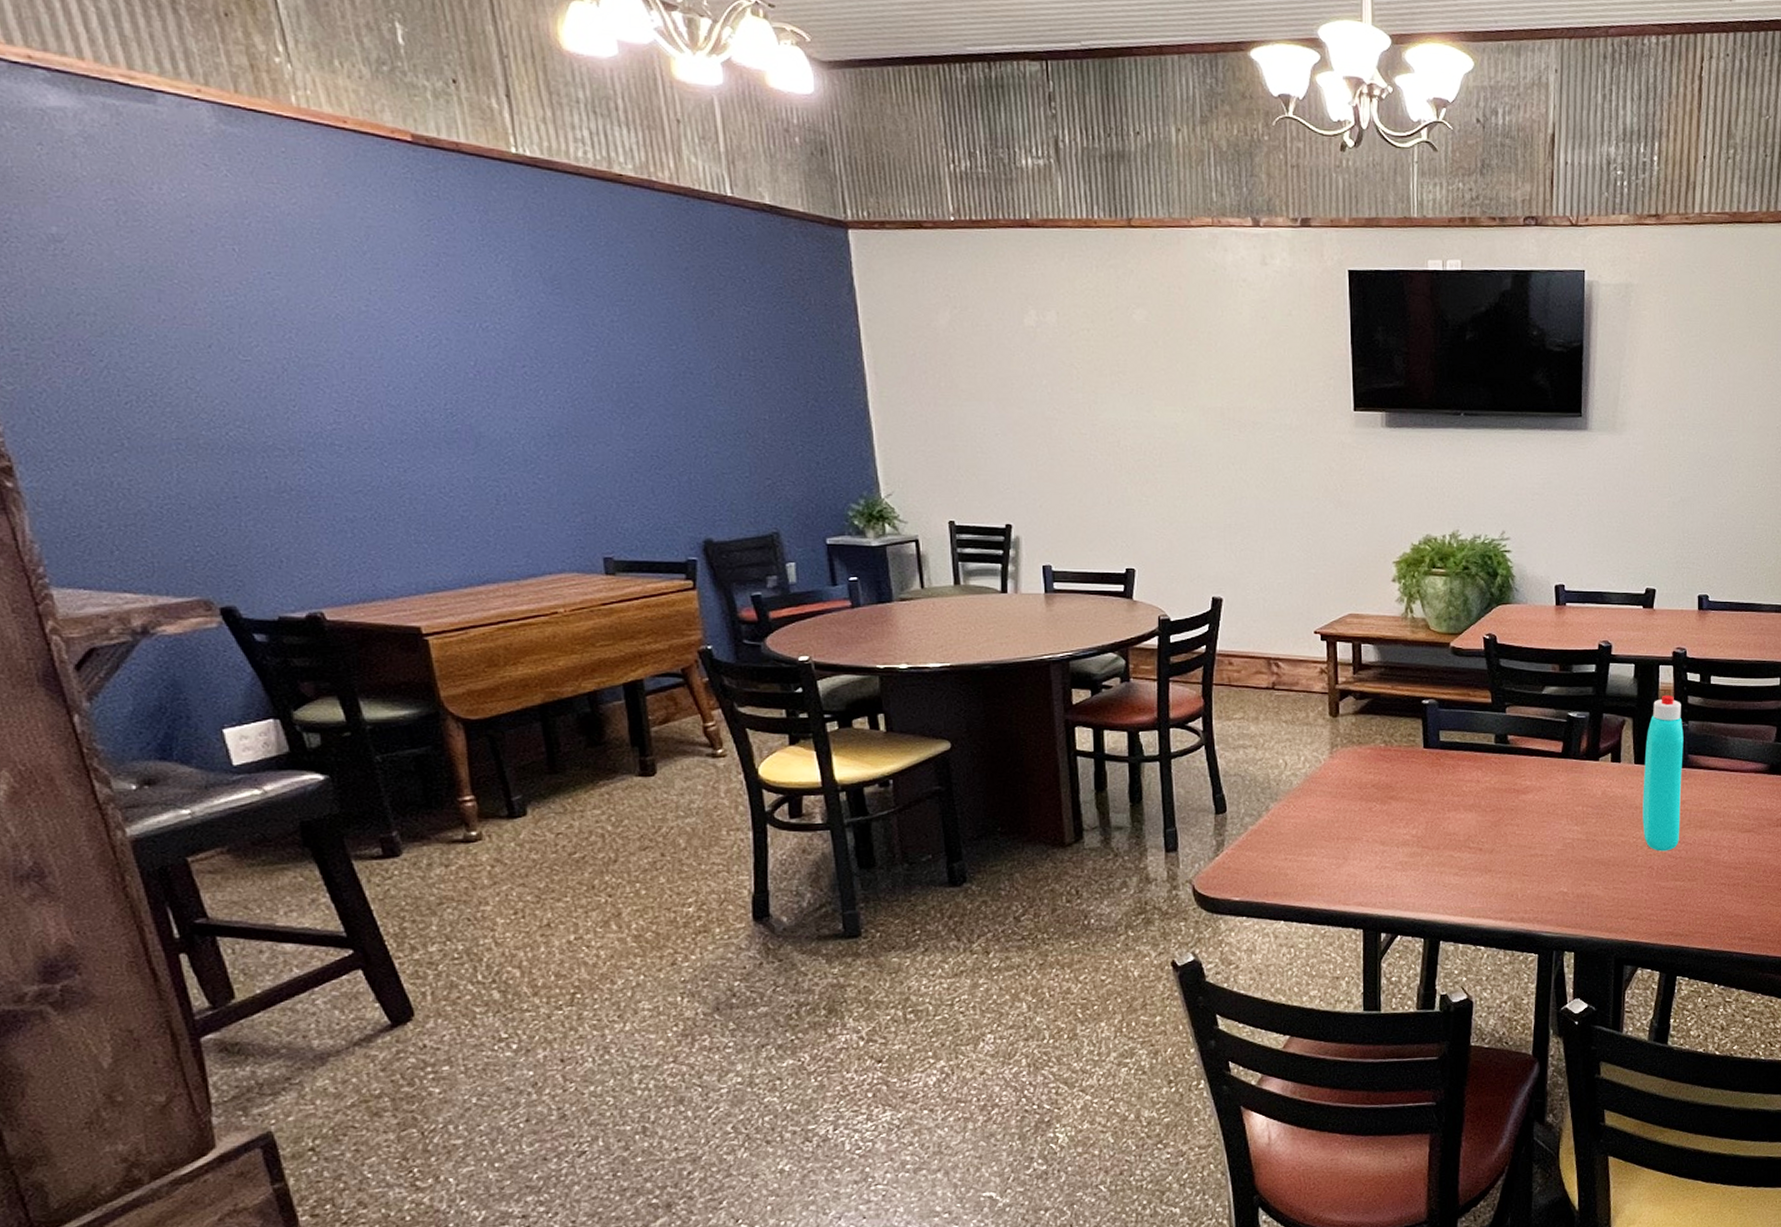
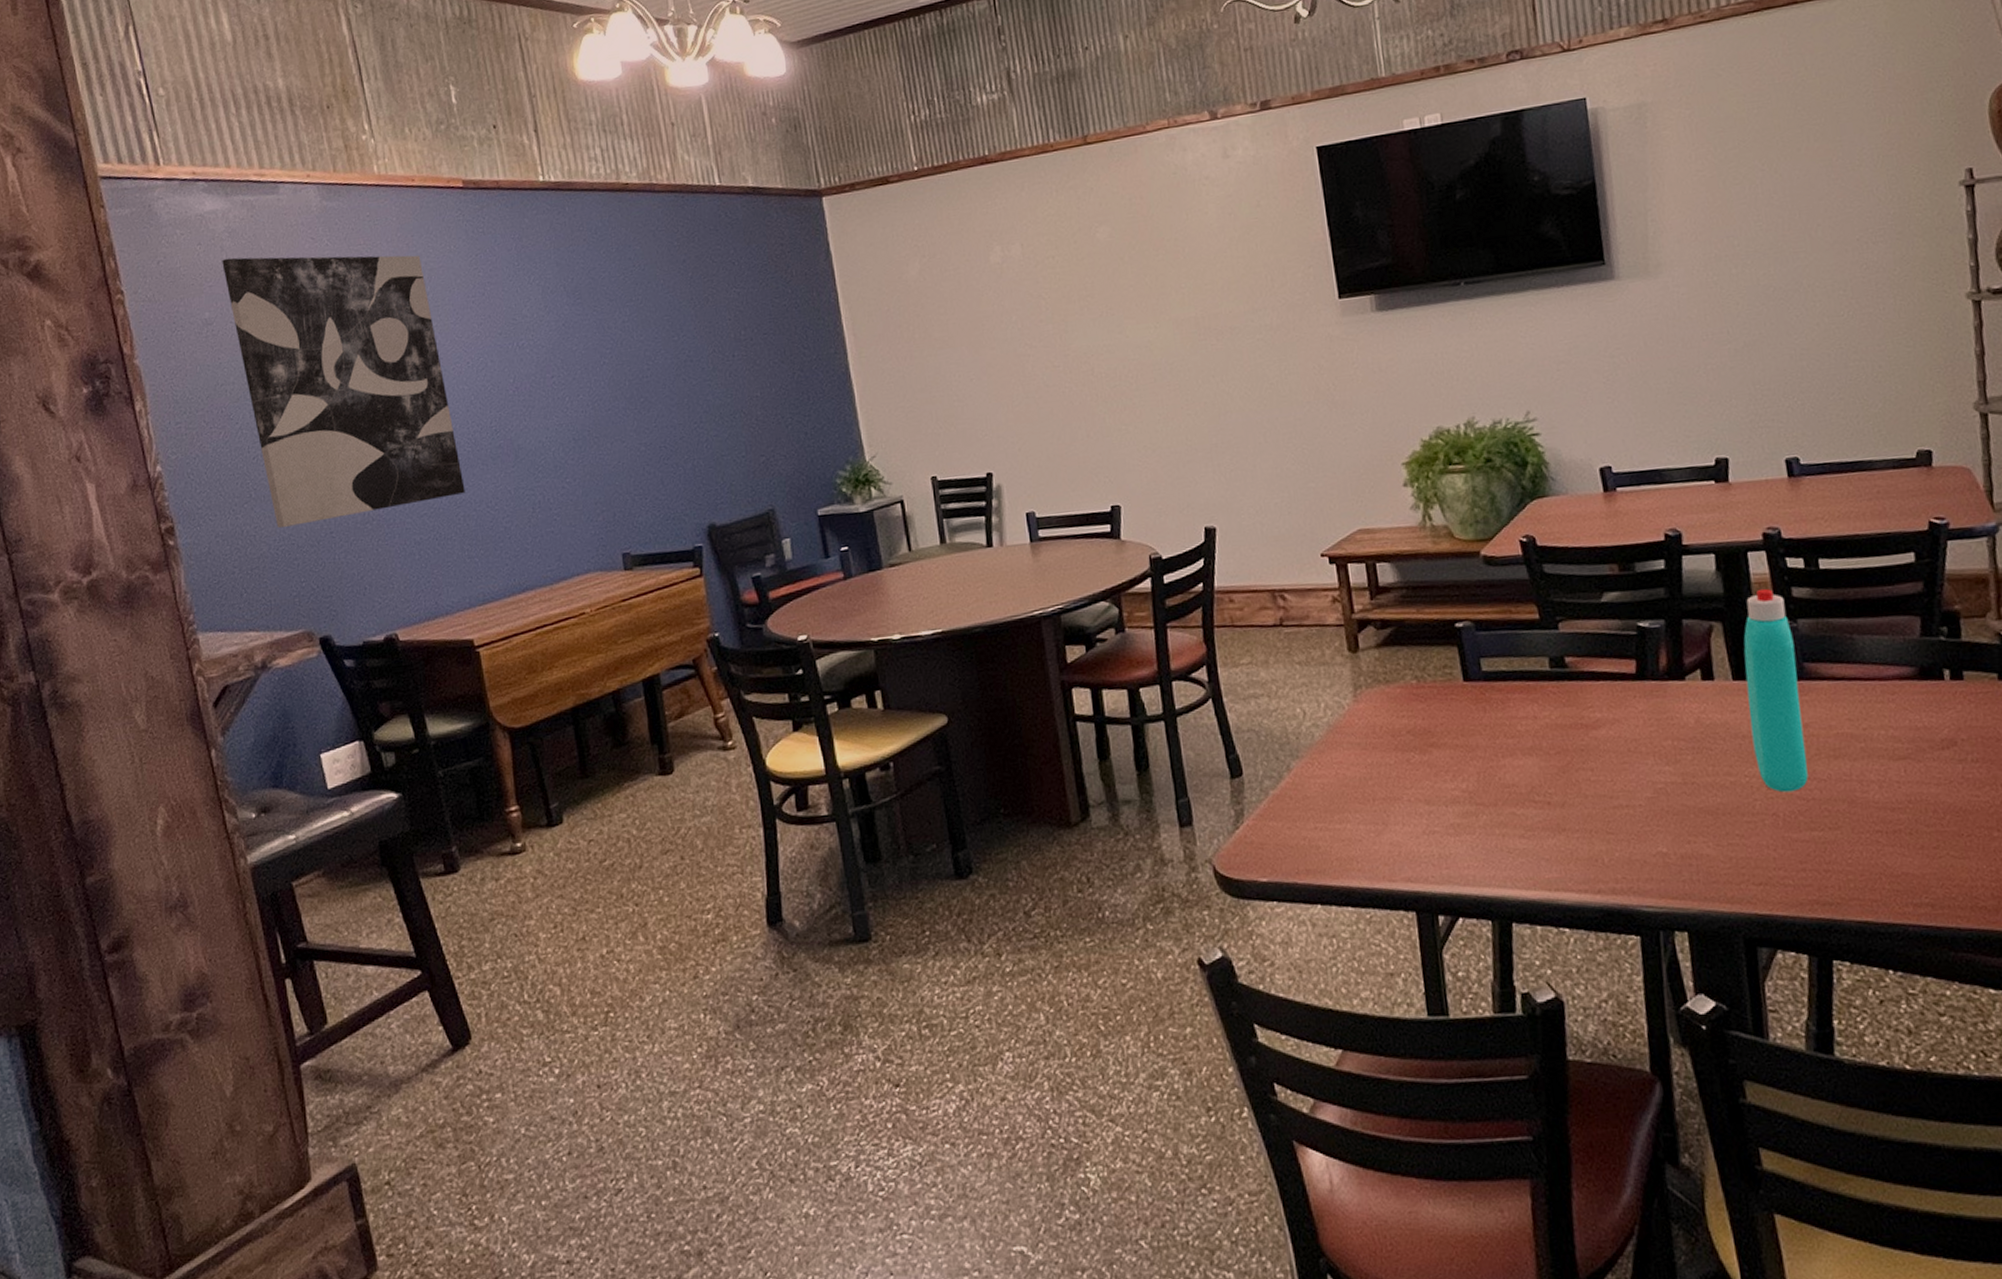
wall art: none [74,167,412,486] -> present [222,255,465,528]

